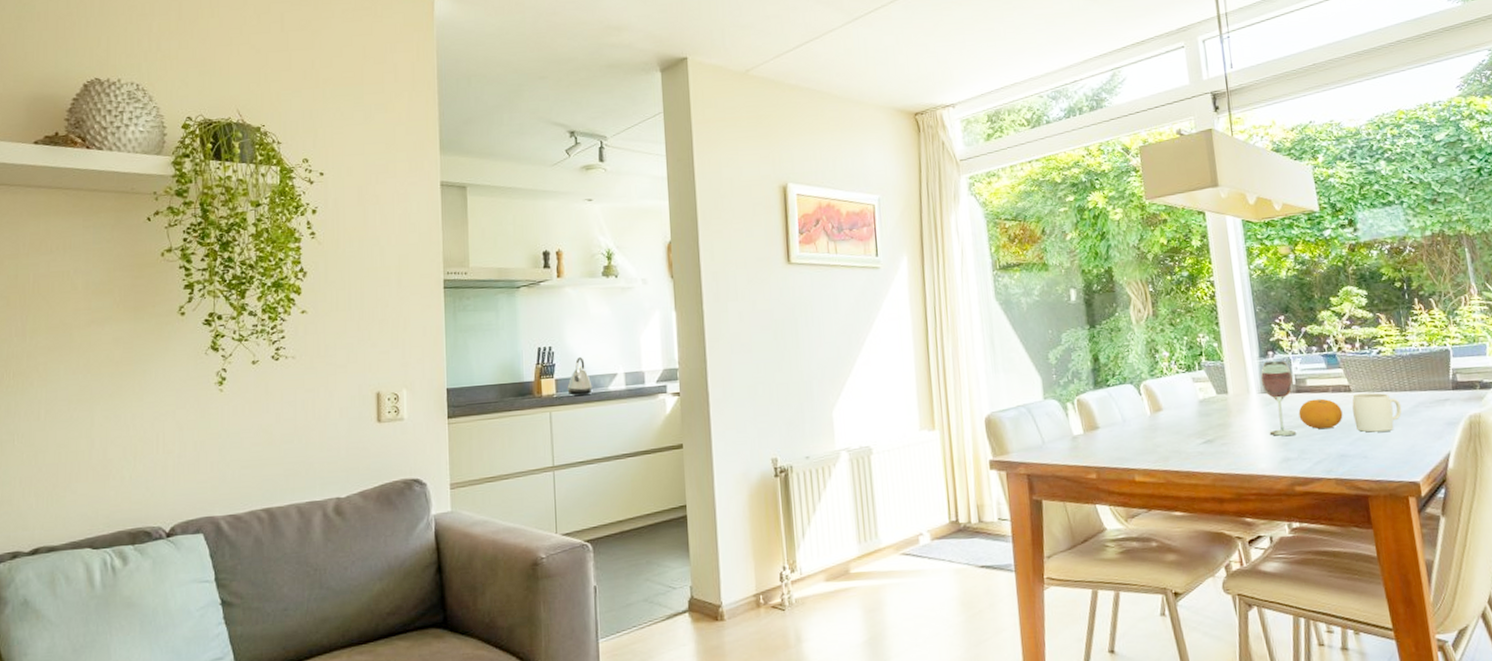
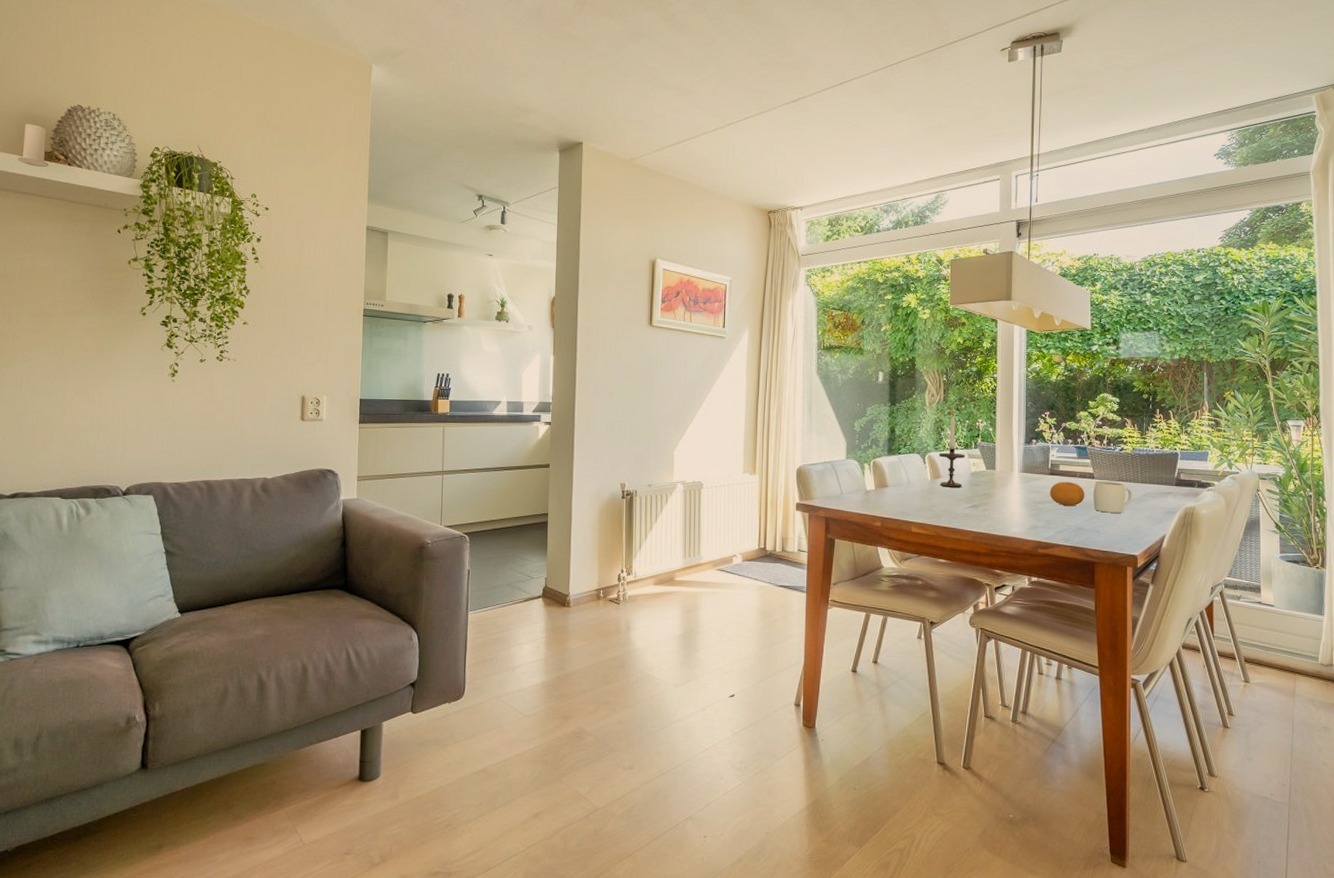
candle: none [27,106,63,154] -> present [17,124,48,167]
kettle: present [567,357,593,396] -> none [459,385,480,417]
candlestick: none [1155,325,1190,422] -> present [938,409,965,488]
wineglass: present [1260,360,1296,436] -> none [1023,447,1049,508]

